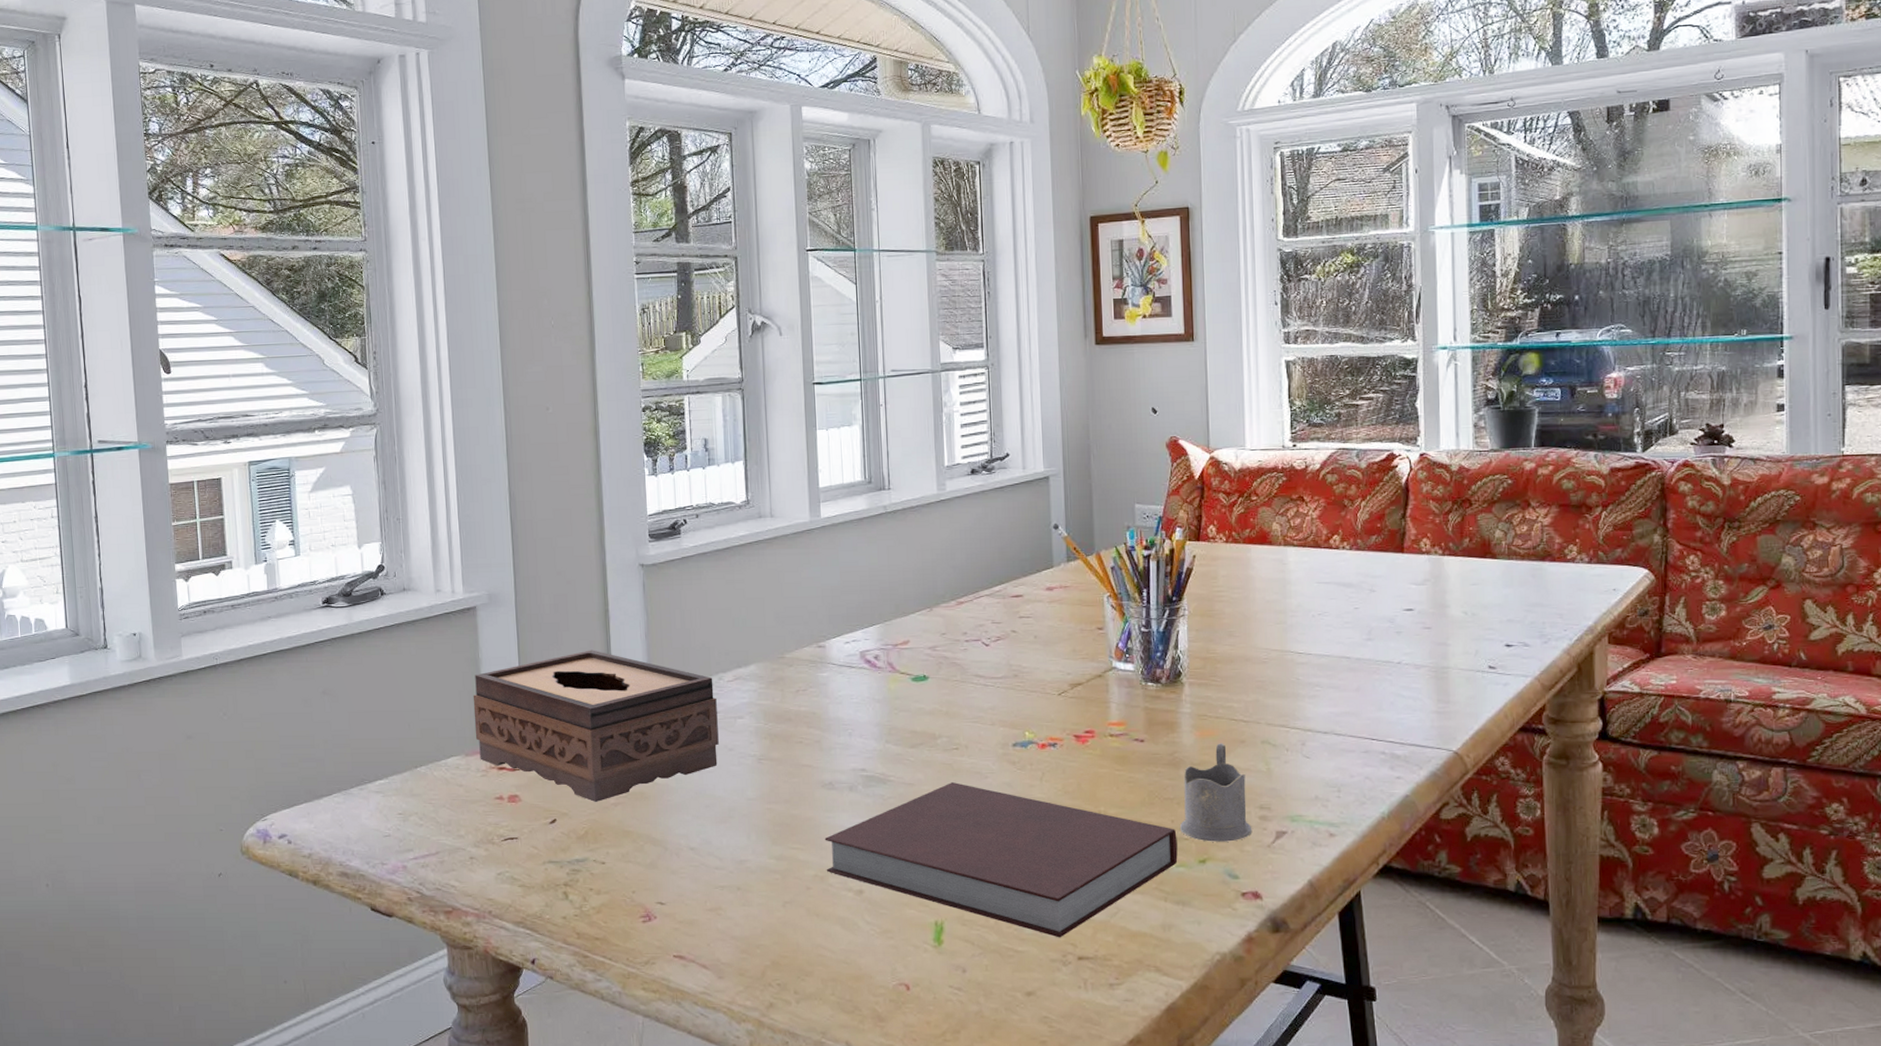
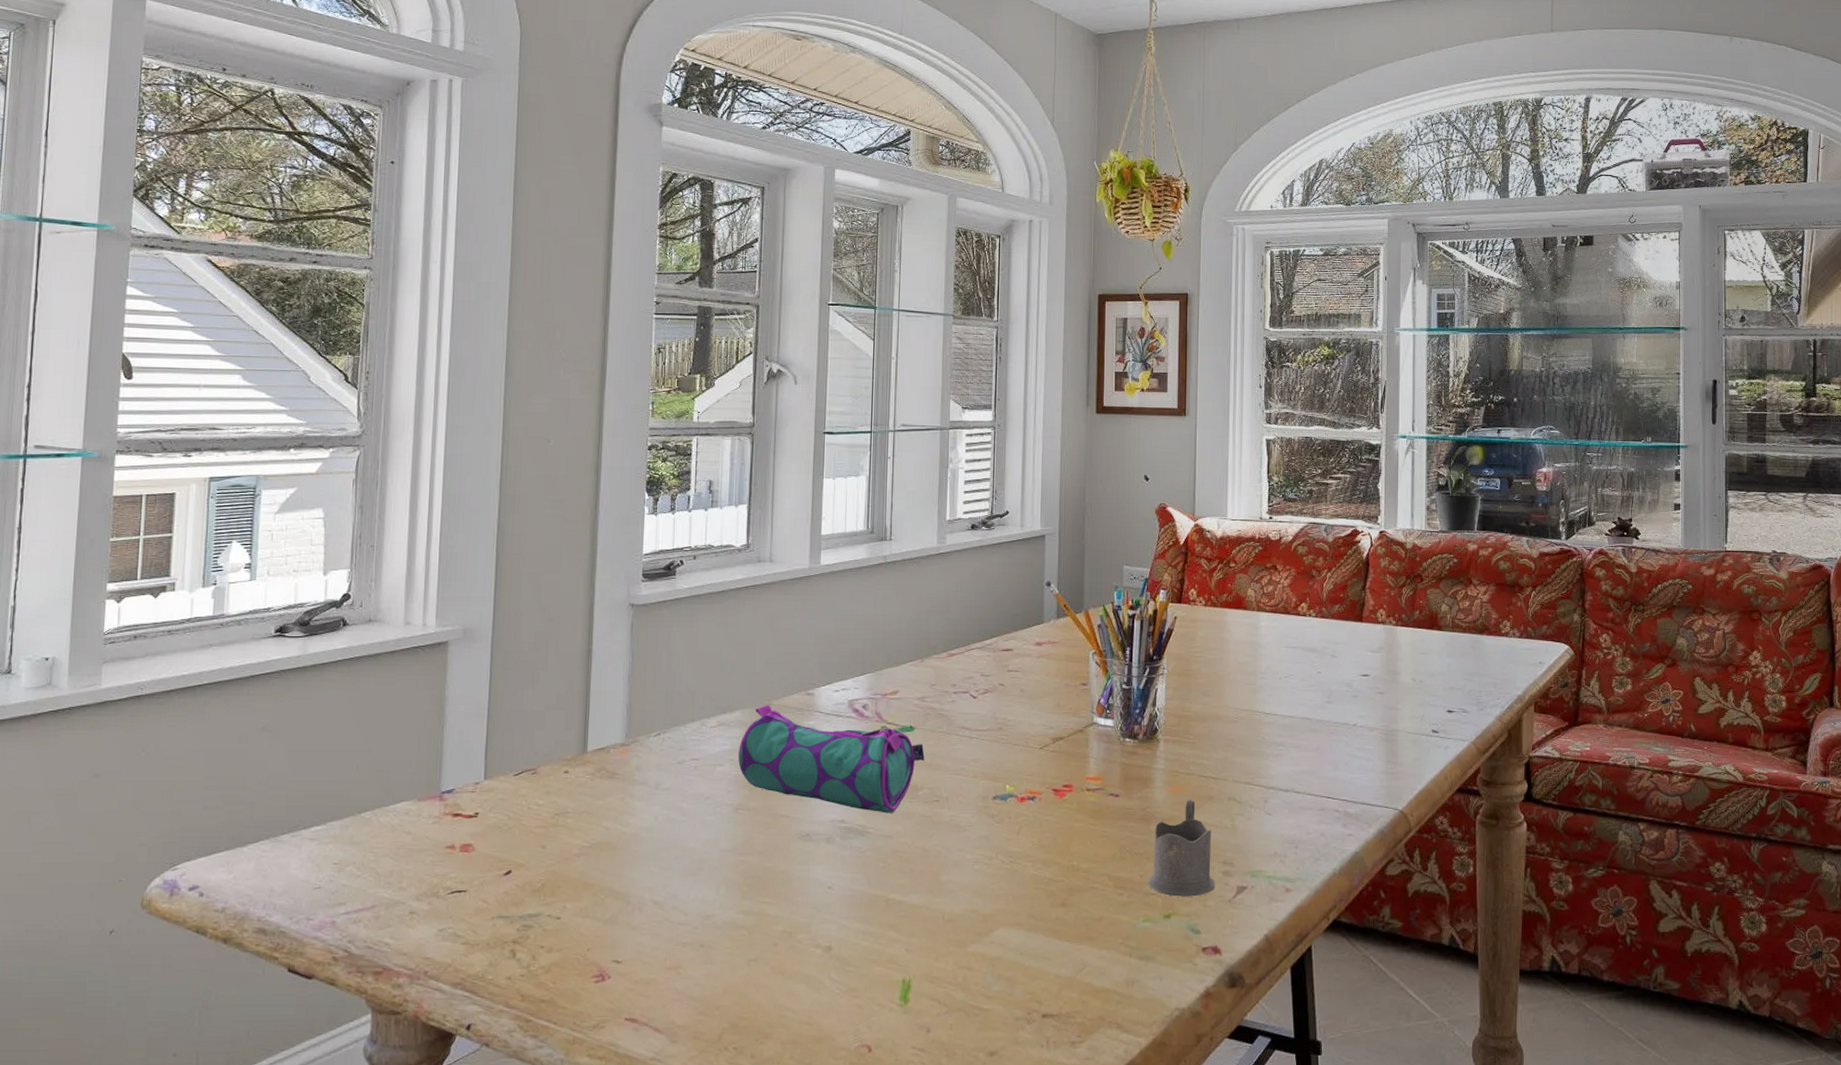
tissue box: present [473,650,719,803] -> none [431,691,697,853]
pencil case: none [756,658,941,762] -> present [738,705,925,813]
notebook: present [824,782,1178,938] -> none [795,835,1145,995]

